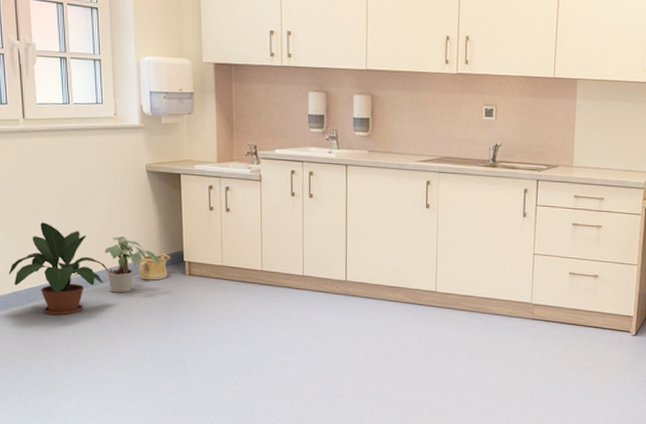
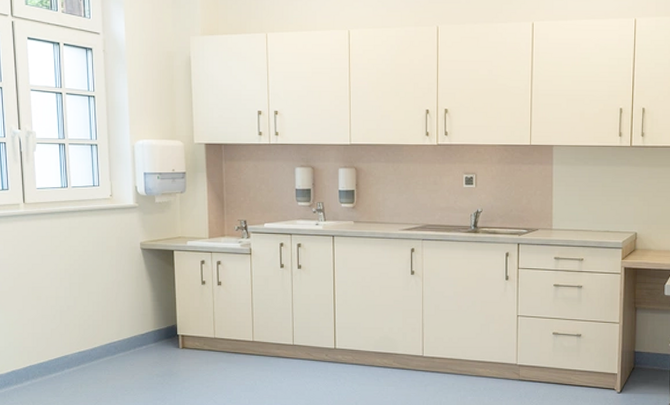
potted plant: present [8,222,109,315] -> none [8,302,105,392]
potted plant: present [104,236,160,293] -> none [101,313,154,368]
watering can: present [138,254,170,281] -> none [133,328,164,355]

